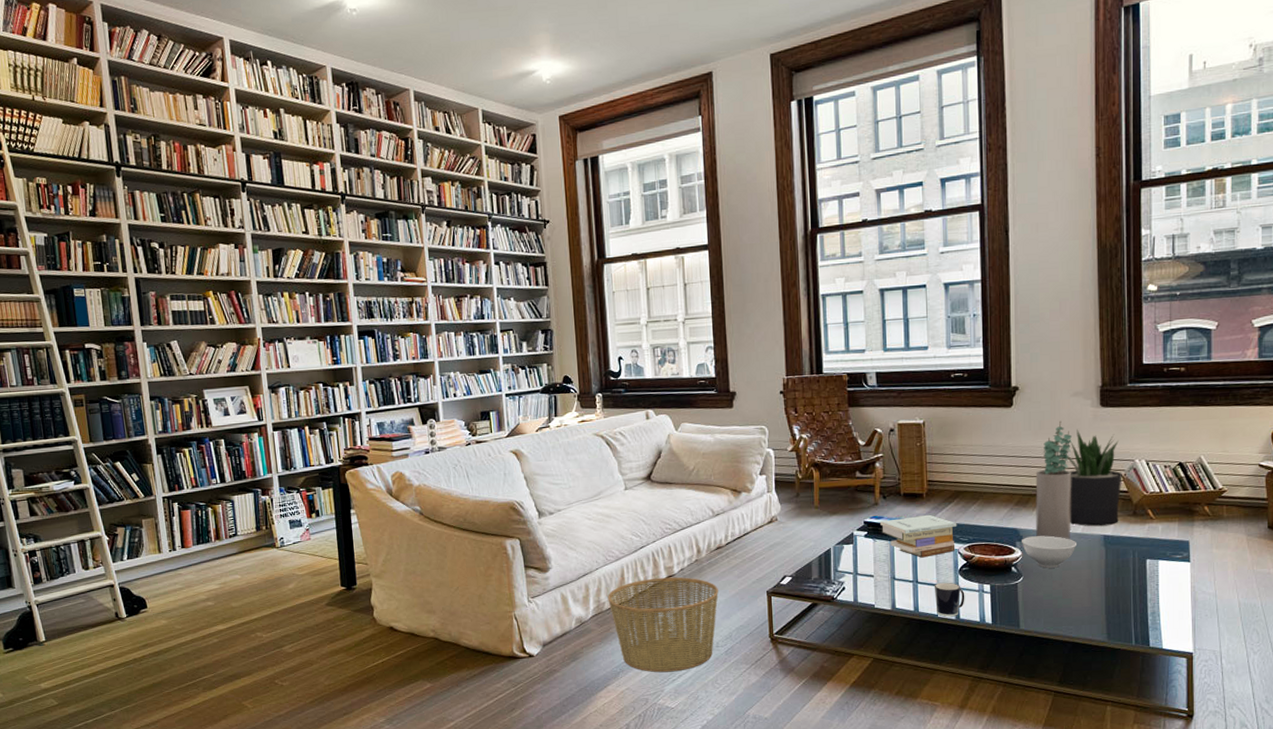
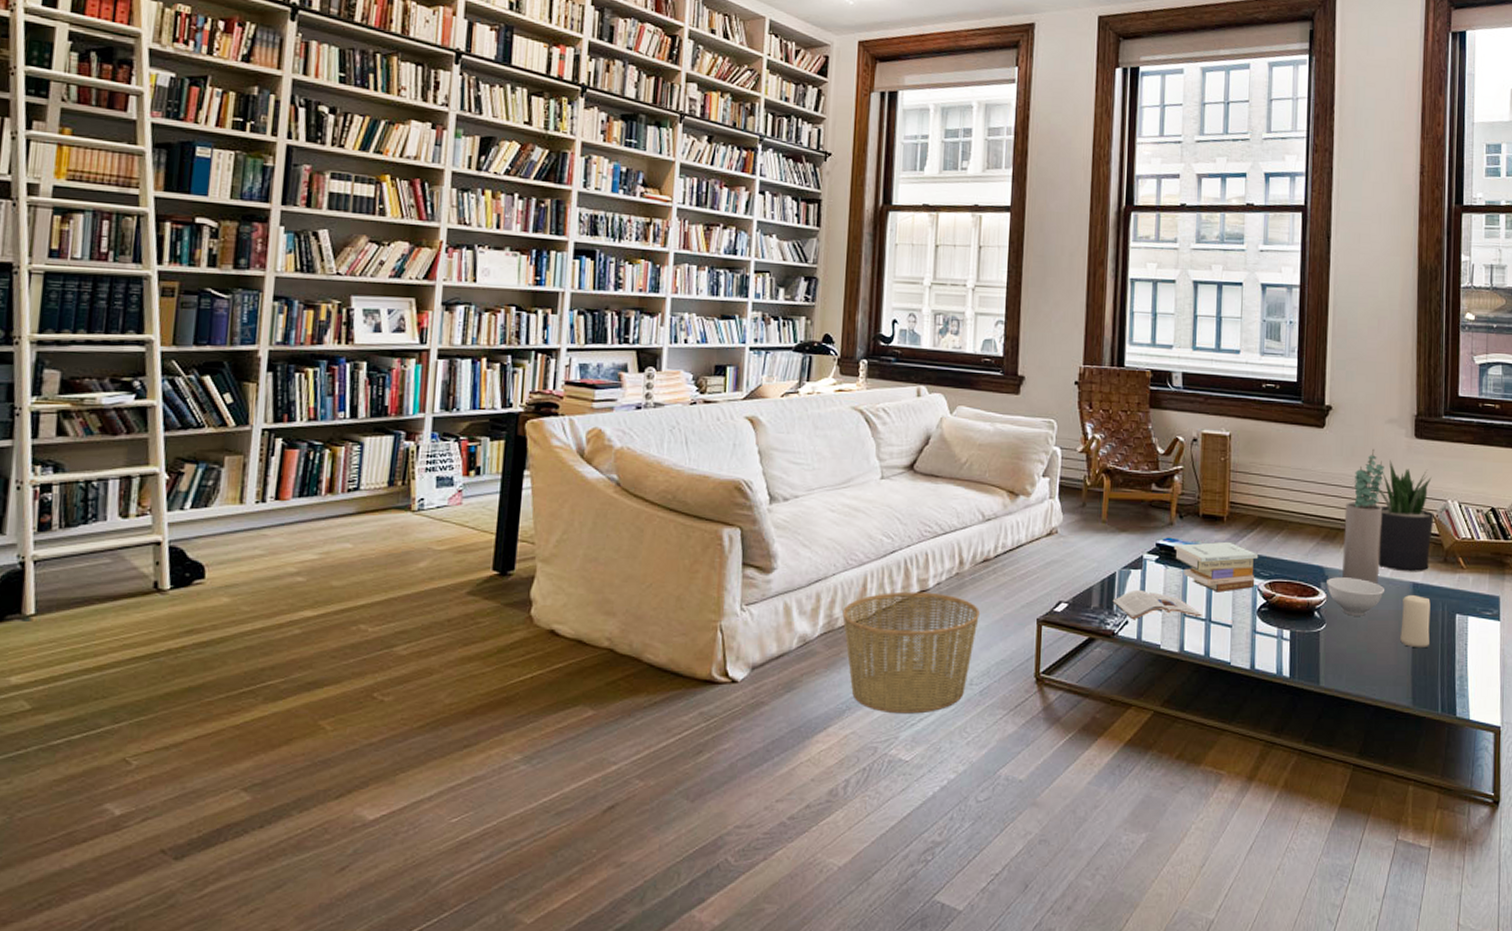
magazine: none [830,561,910,586] -> present [1112,589,1202,620]
mug: present [934,582,965,618] -> none [1228,623,1262,667]
candle: none [1094,546,1122,591] -> present [1400,595,1431,648]

